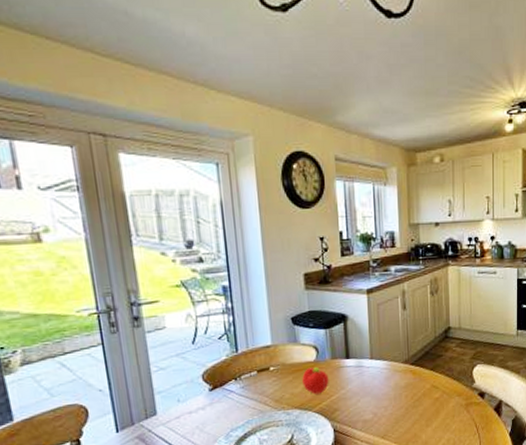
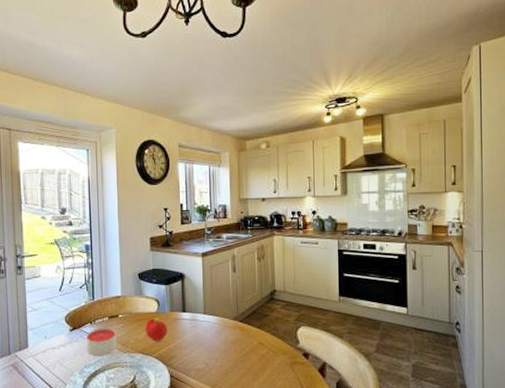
candle: none [230,383,269,417] -> present [86,327,116,356]

